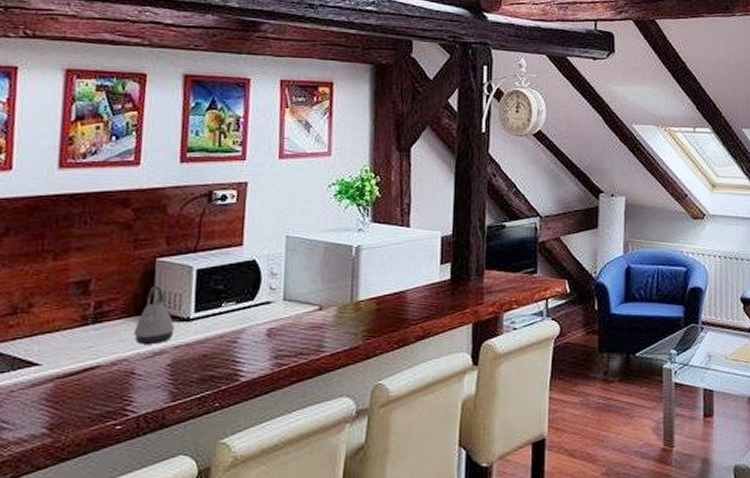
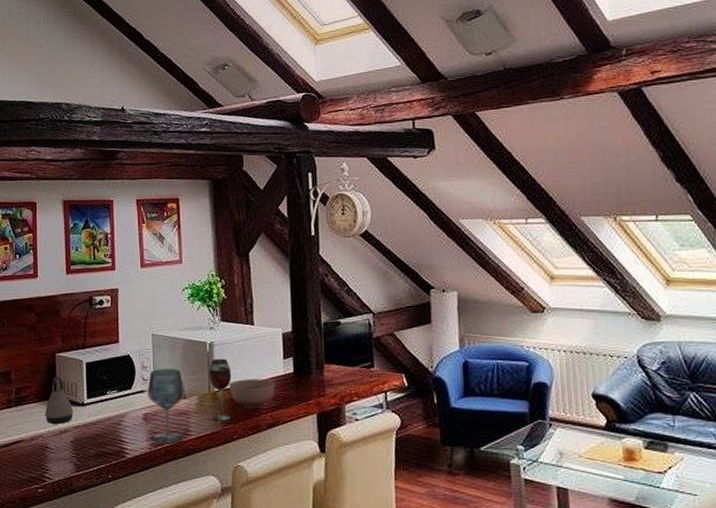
wine glass: none [274,276,323,363] -> present [147,369,186,444]
wineglass: none [352,264,380,335] -> present [209,358,232,421]
bowl: none [374,287,429,319] -> present [228,379,276,408]

